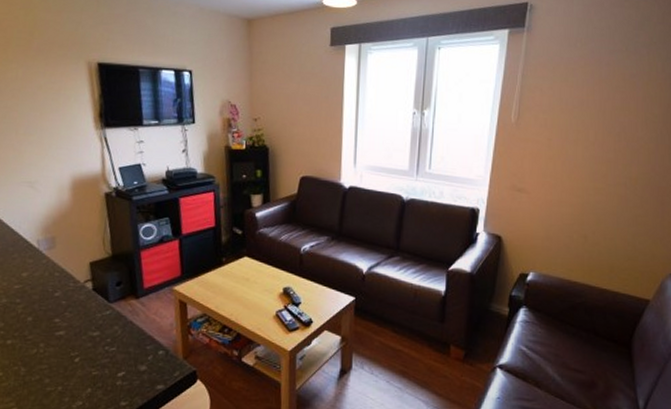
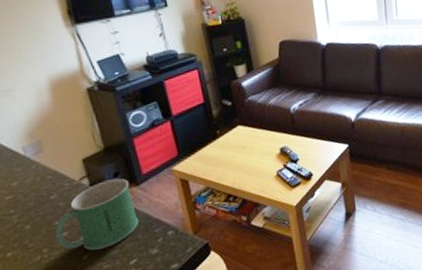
mug: none [53,288,134,355] -> present [54,178,139,251]

